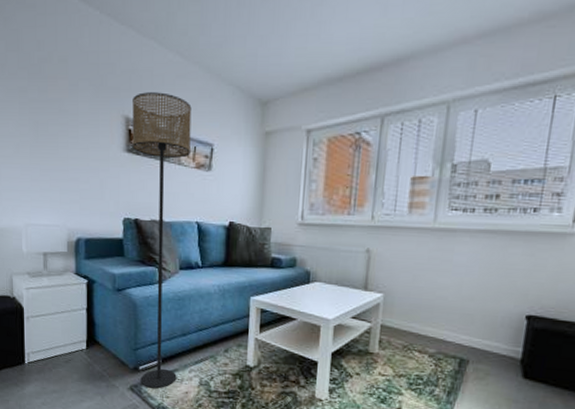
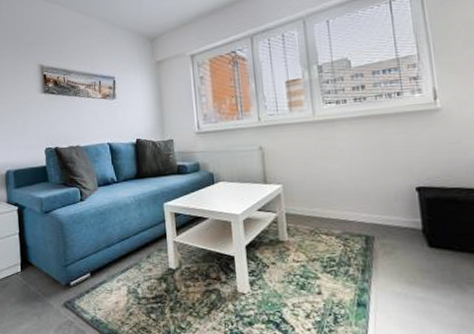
floor lamp: present [132,92,192,389] -> none [45,42,106,302]

